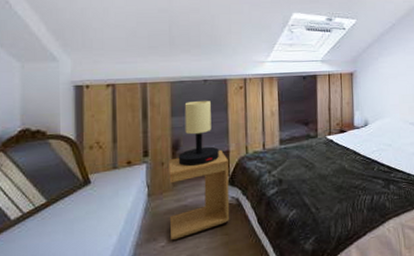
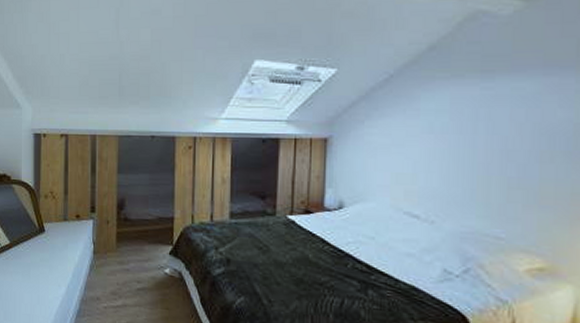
side table: present [169,149,230,240] -> none [113,215,174,303]
table lamp: present [178,100,219,167] -> none [122,158,163,230]

